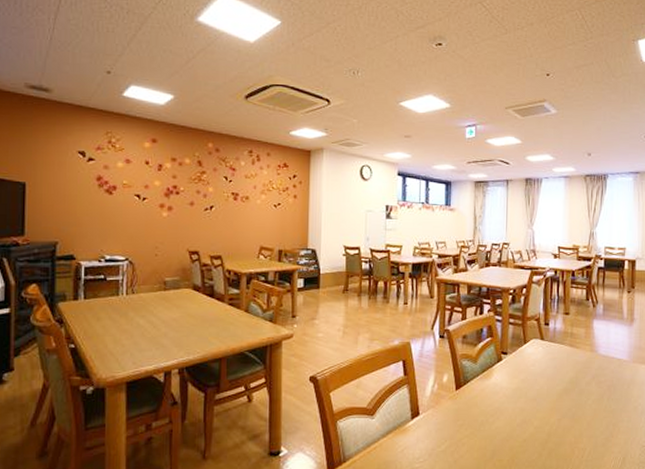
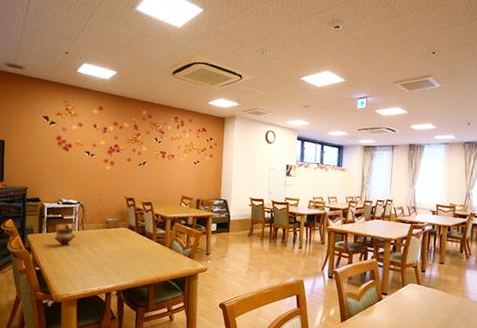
teapot: none [94,286,123,316] -> present [54,223,75,247]

